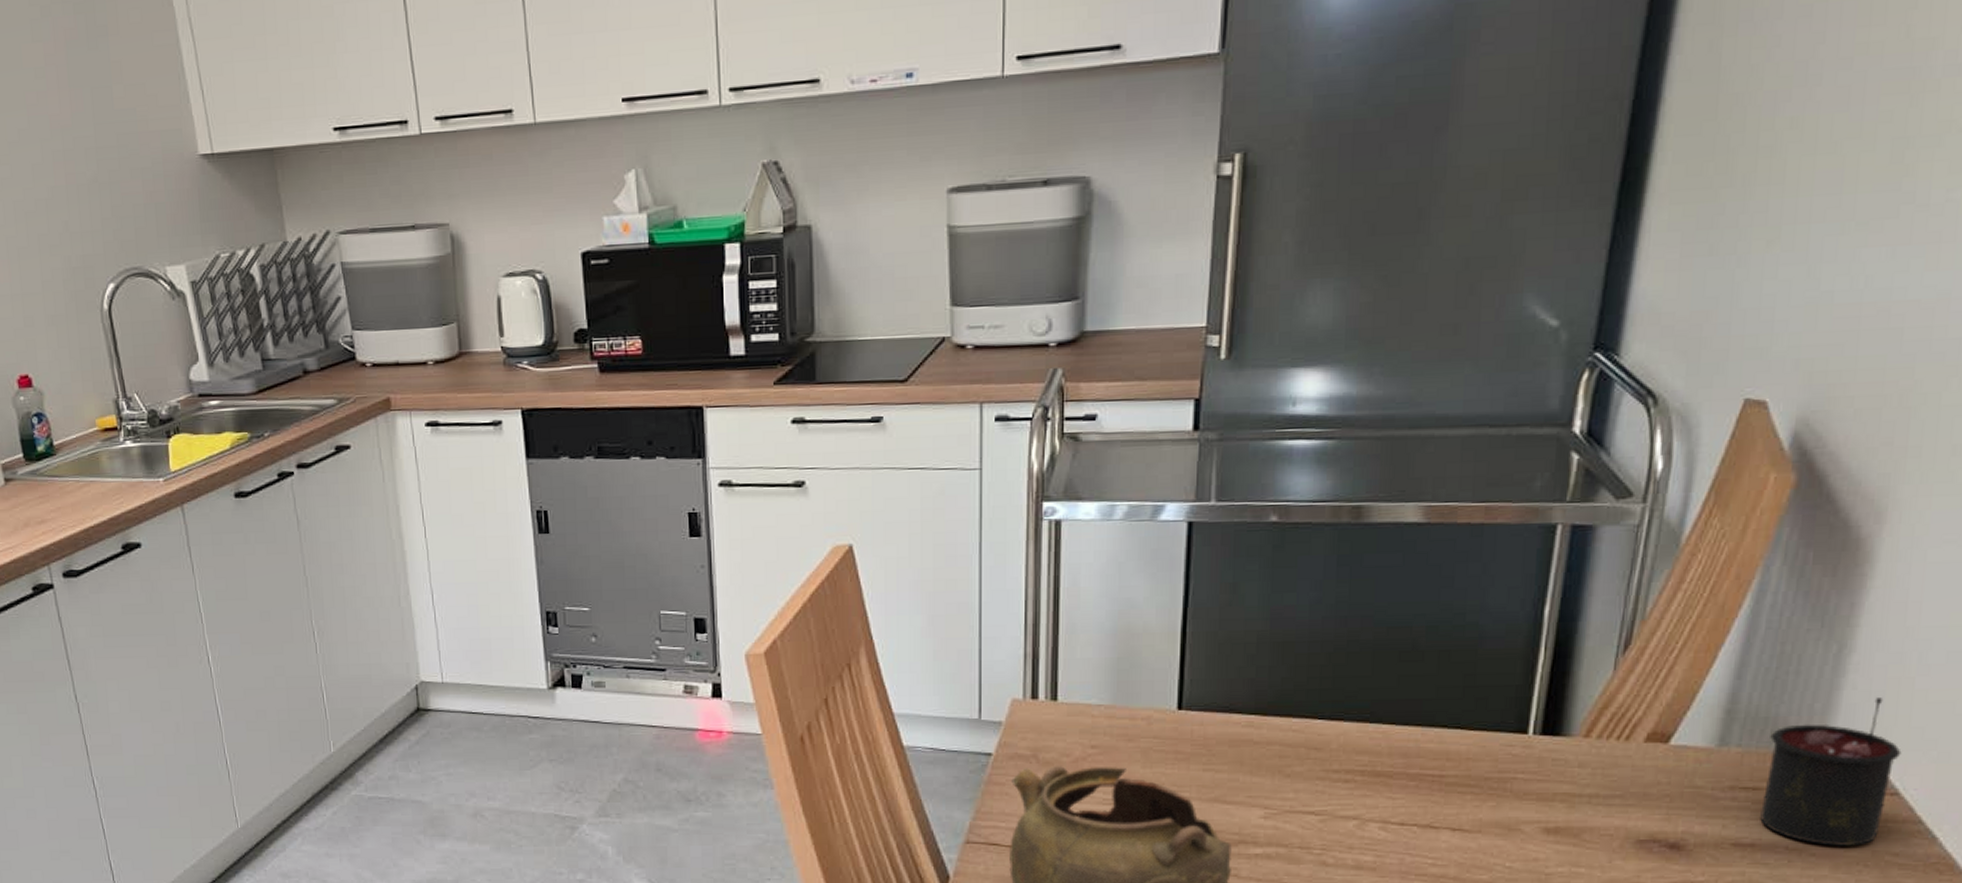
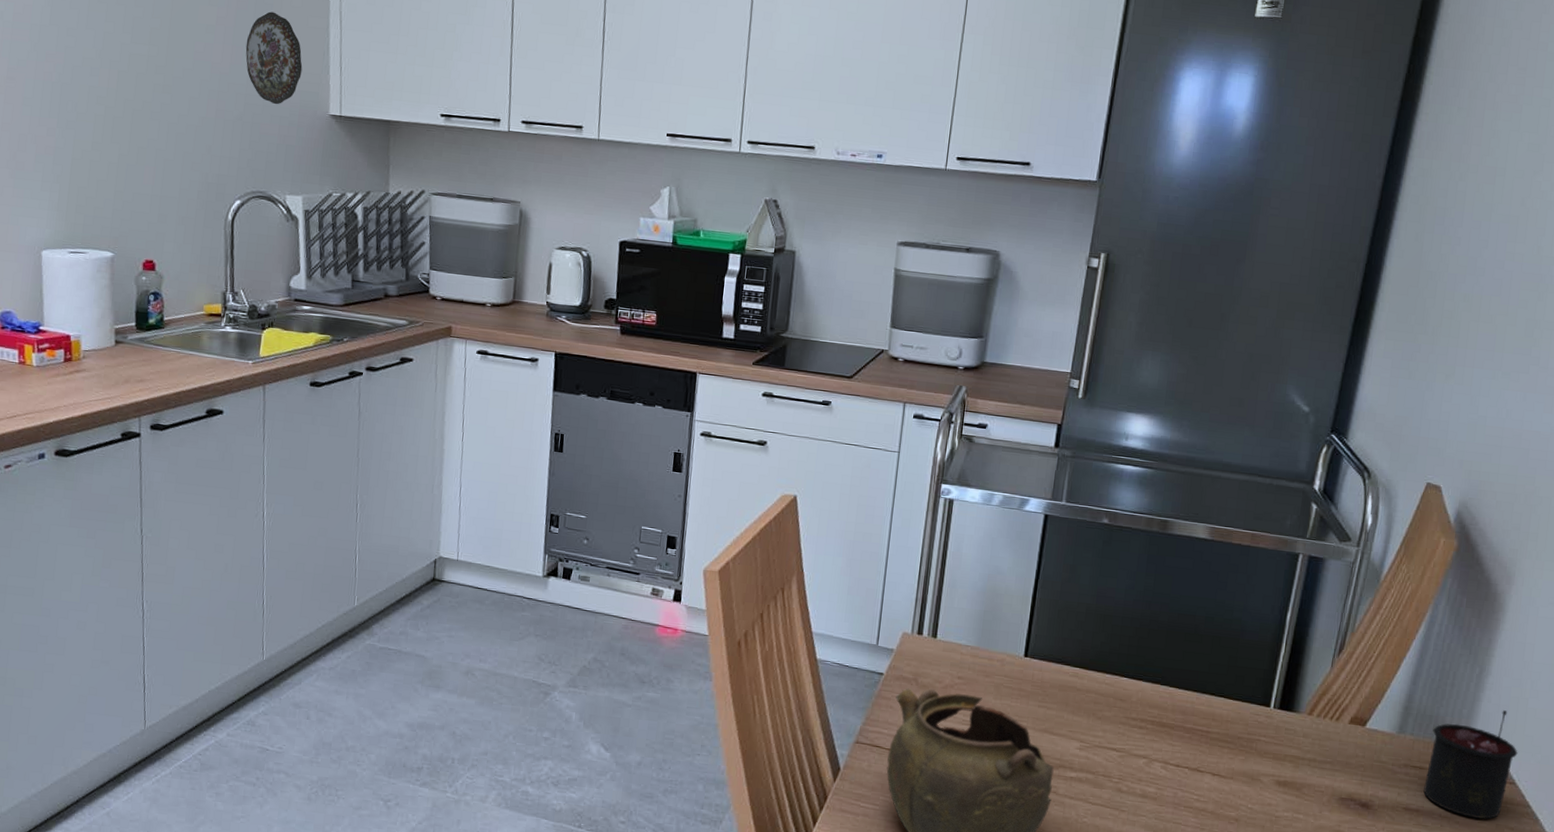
decorative plate: none [84,35,157,155] -> present [245,11,303,105]

